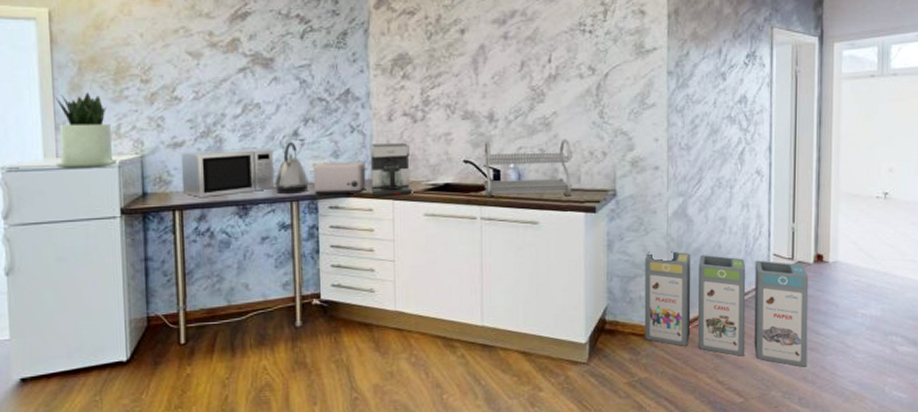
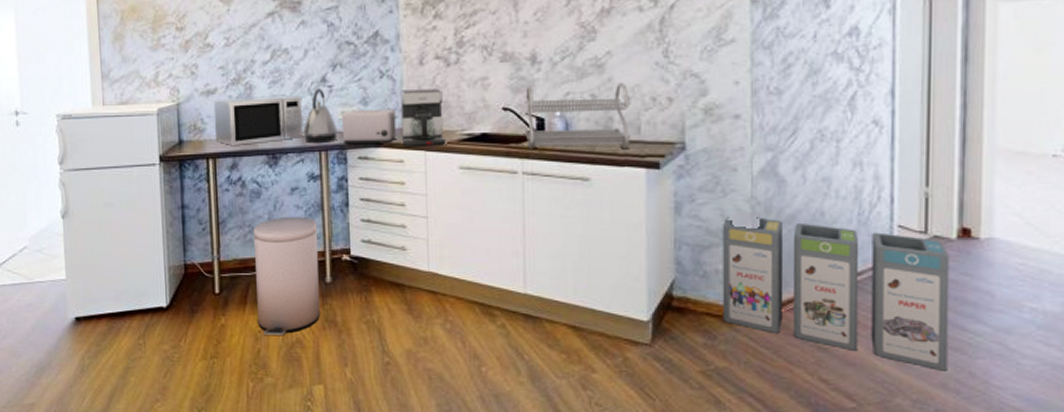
planter: present [54,92,118,168] -> none [101,41,157,116]
pedal bin: none [221,264,290,382] -> present [253,216,320,337]

